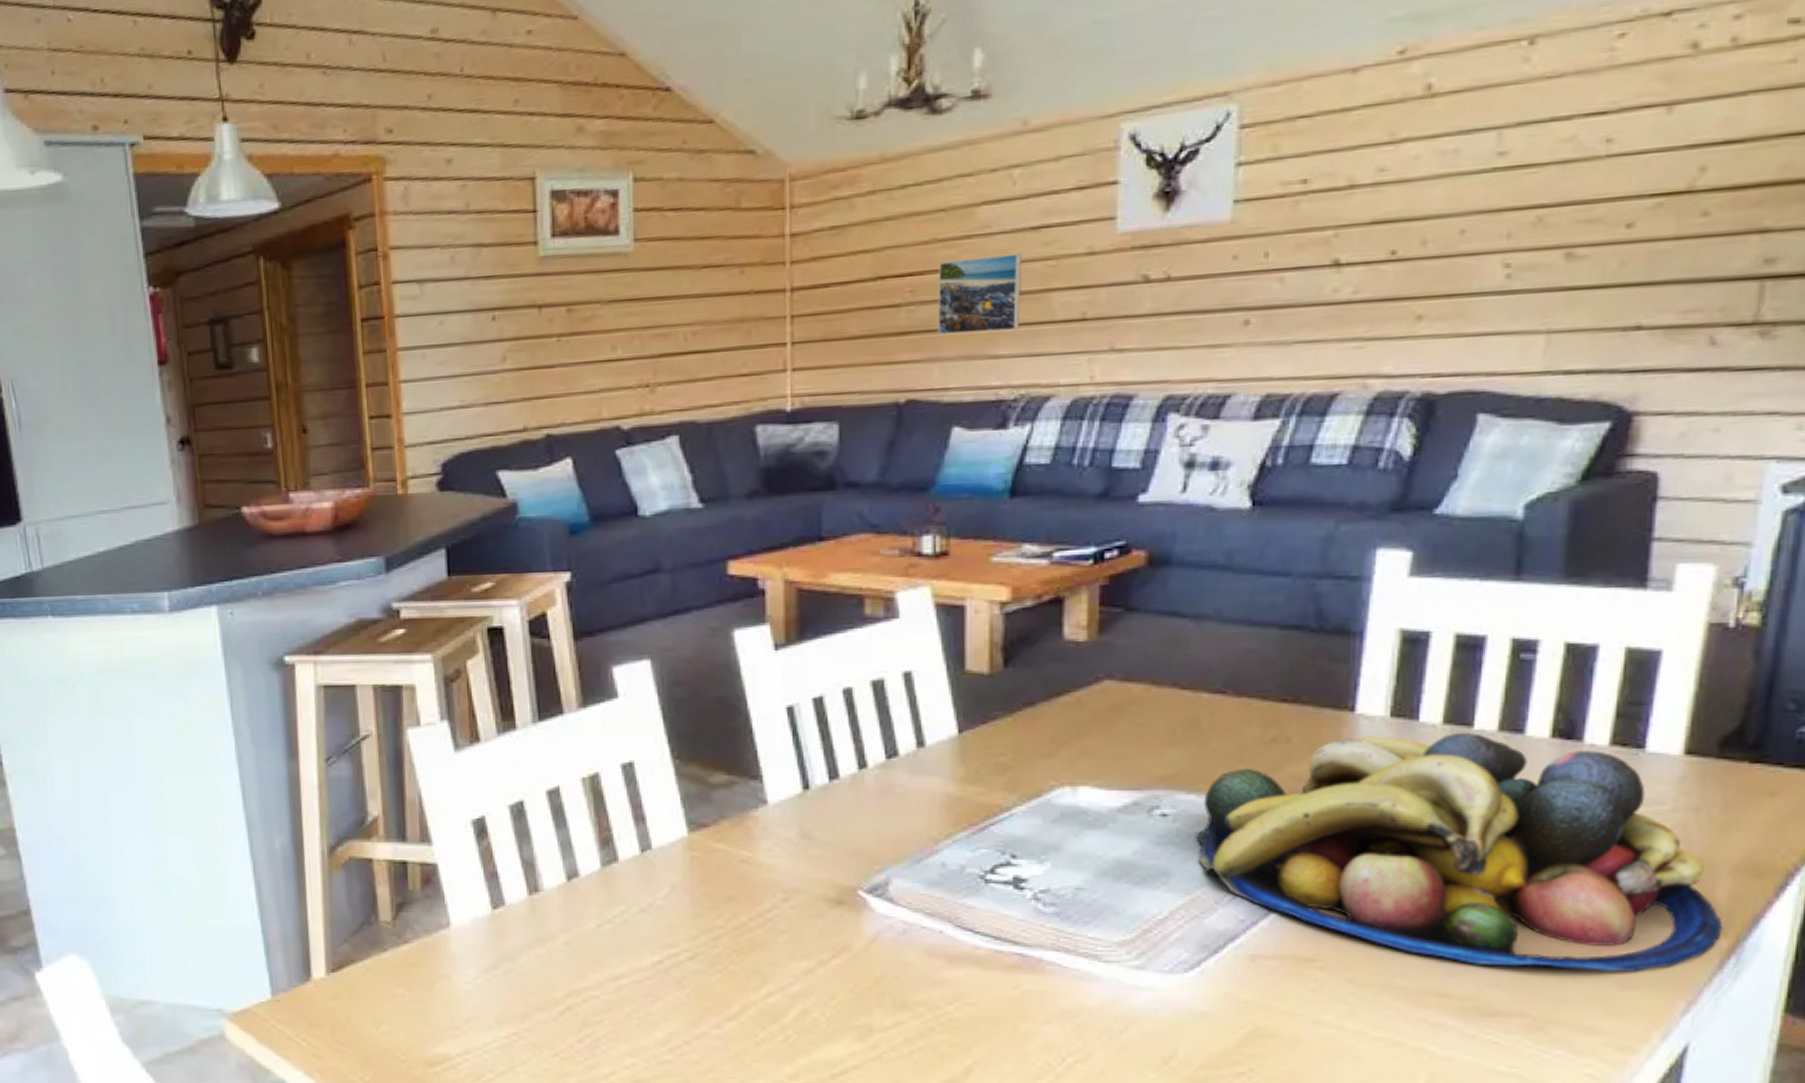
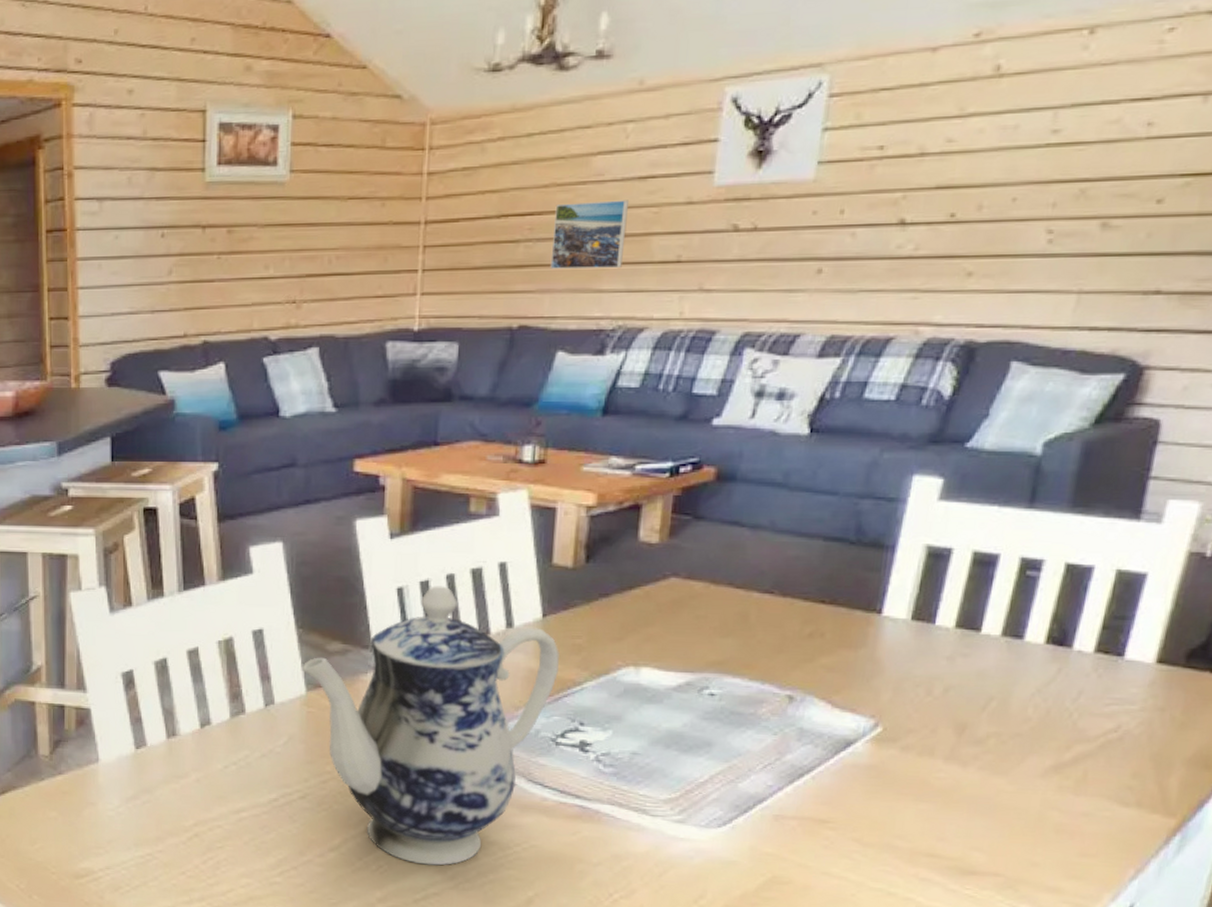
teapot: none [682,702,983,1033] -> present [302,586,561,866]
fruit bowl: present [1194,732,1723,972] -> none [736,635,1173,843]

